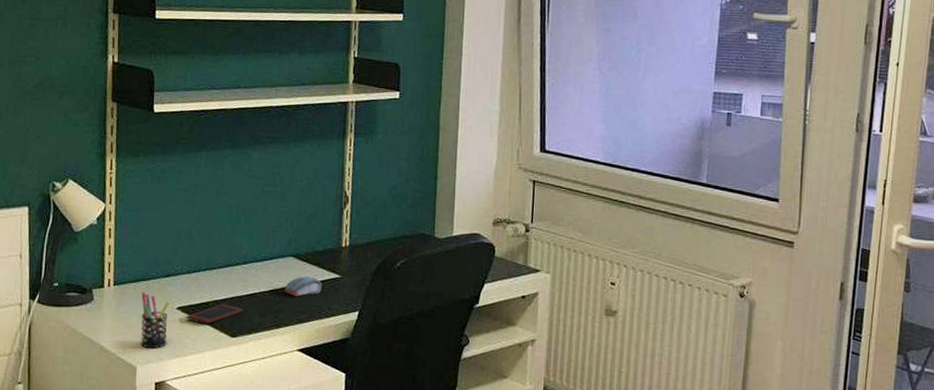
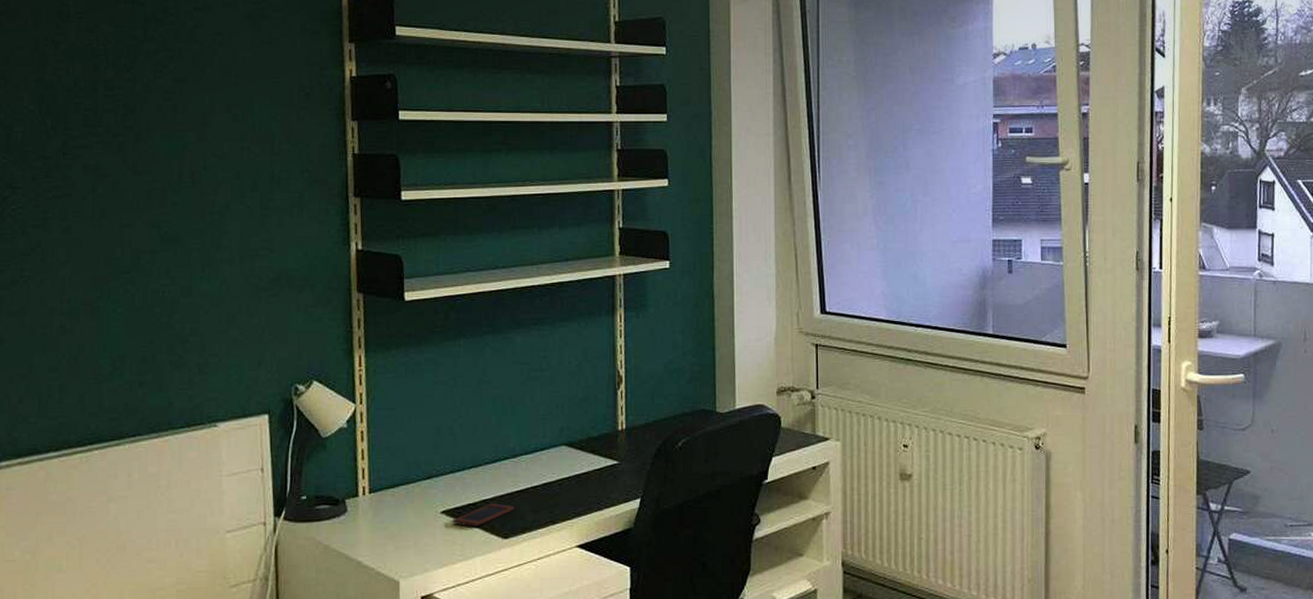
pen holder: present [141,292,170,349] -> none [401,498,433,559]
computer mouse: present [285,276,323,297] -> none [559,465,600,488]

